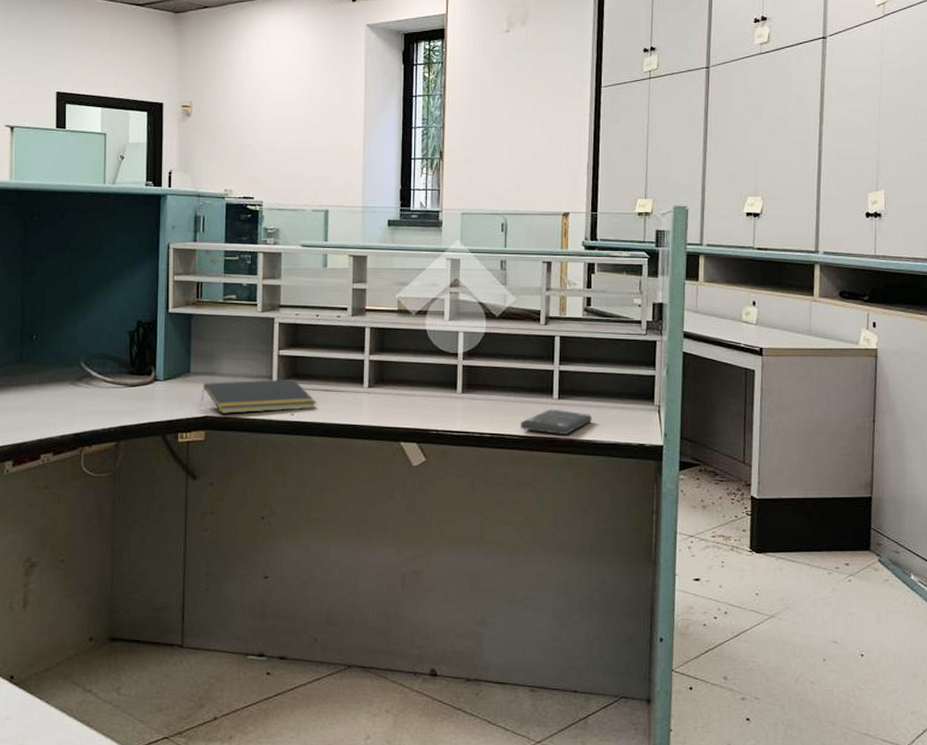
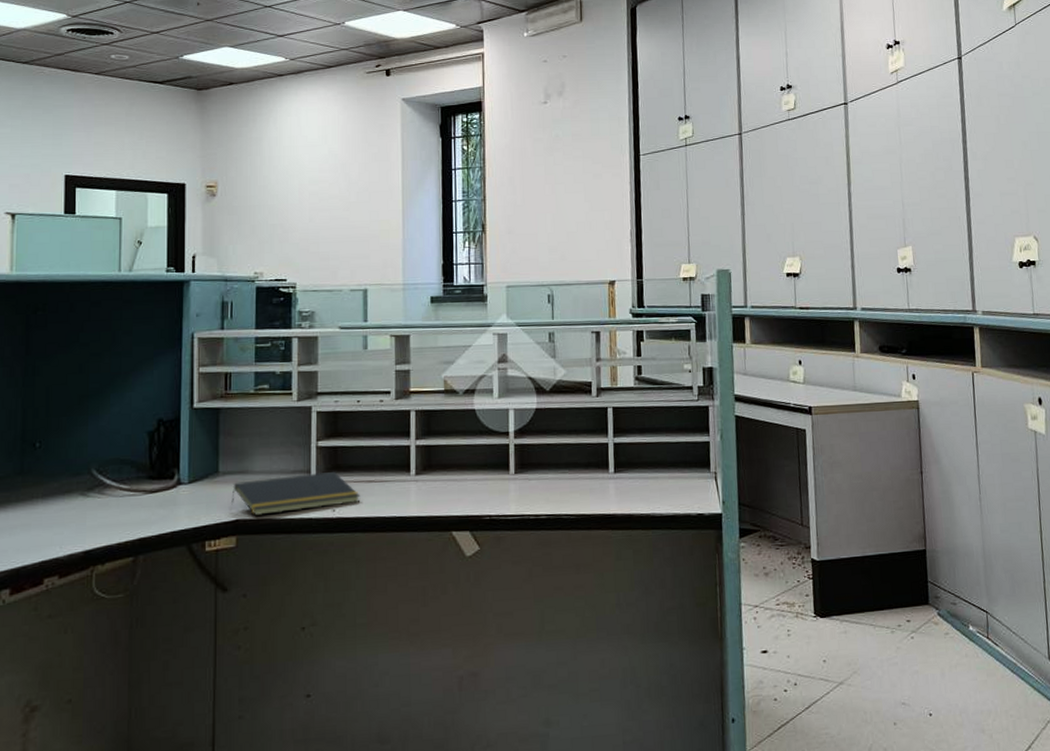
calculator: present [520,409,592,434] -> none [576,483,649,510]

